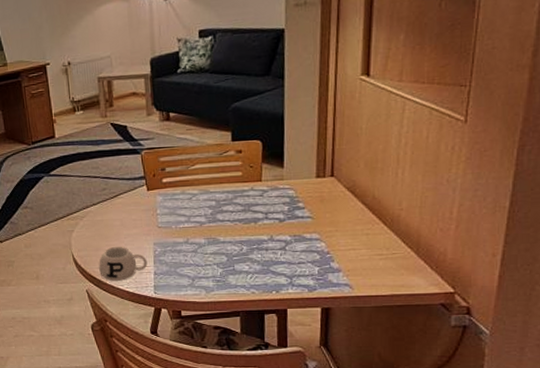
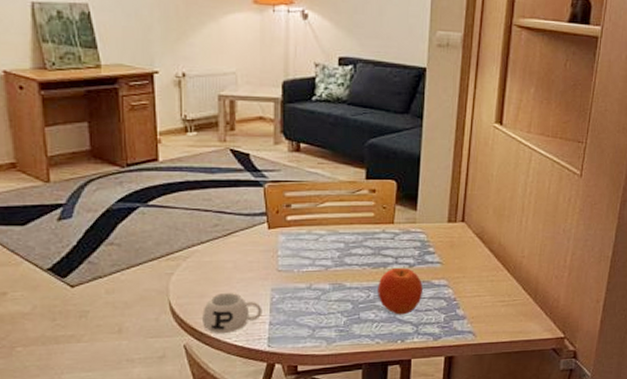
fruit: none [250,223,295,267] -> present [377,268,424,315]

